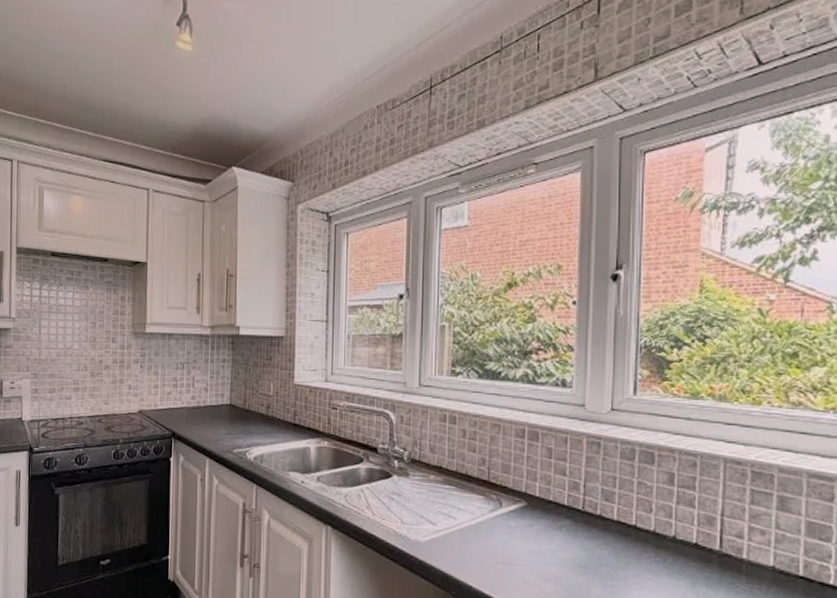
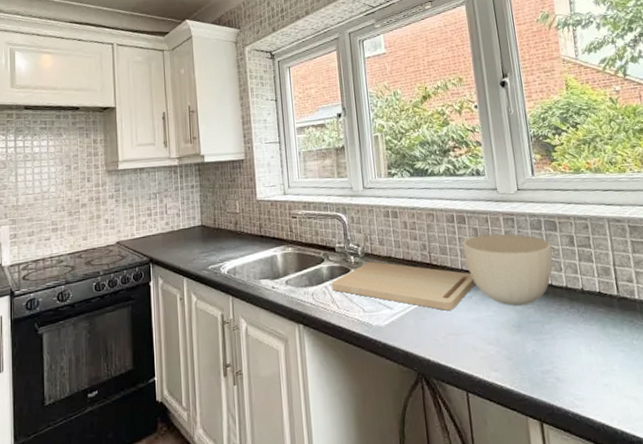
cutting board: none [369,469,541,537] -> present [331,261,476,311]
bowl: none [531,457,643,544] -> present [462,233,553,306]

